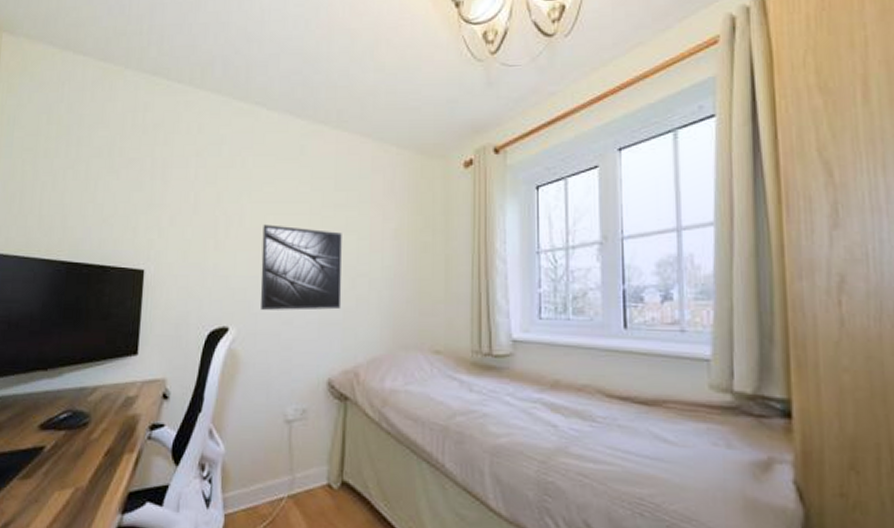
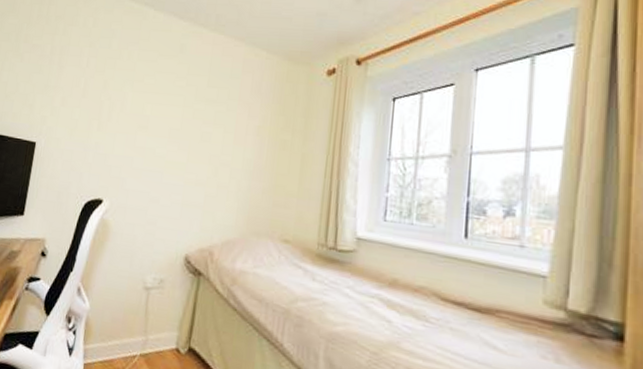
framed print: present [260,224,342,310] -> none [132,112,210,194]

